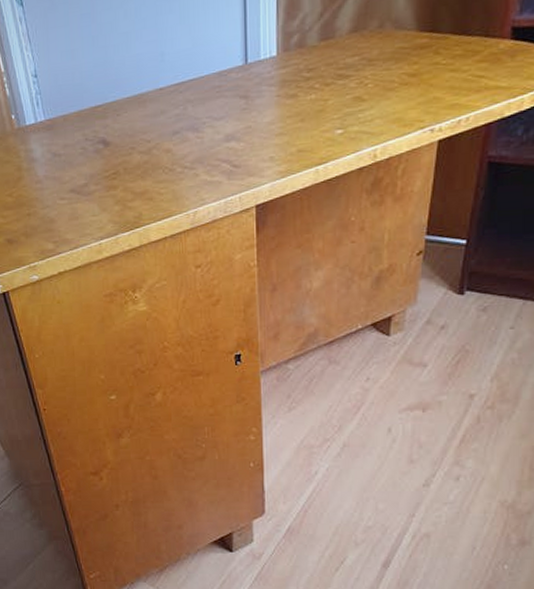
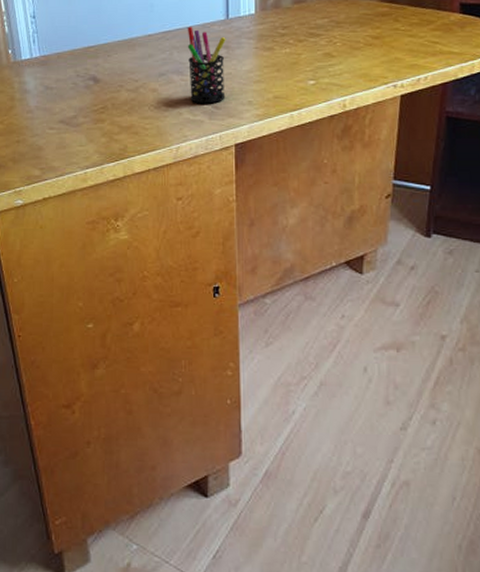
pen holder: none [201,75,245,163] -> present [187,26,226,104]

